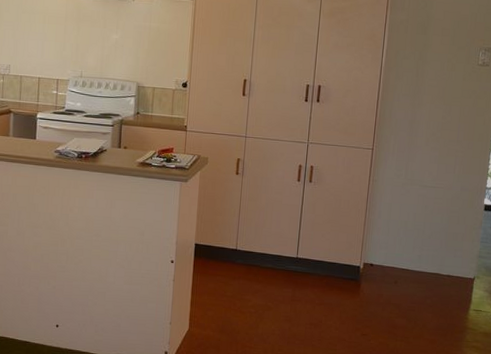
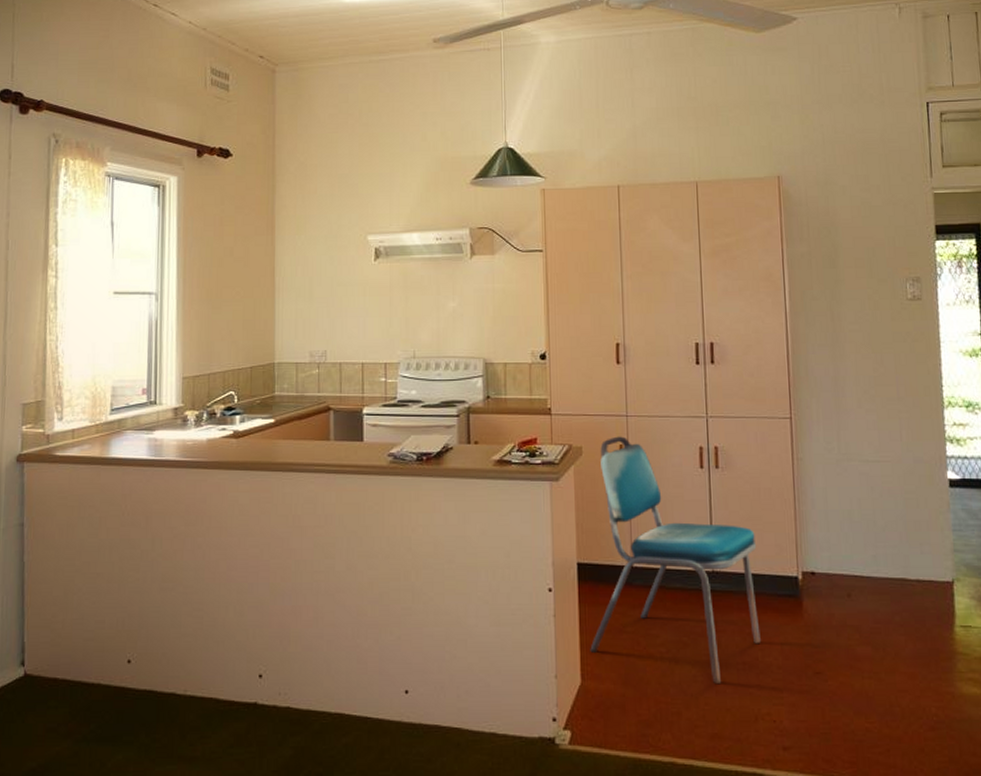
dining chair: none [198,152,333,336] -> present [590,436,761,683]

